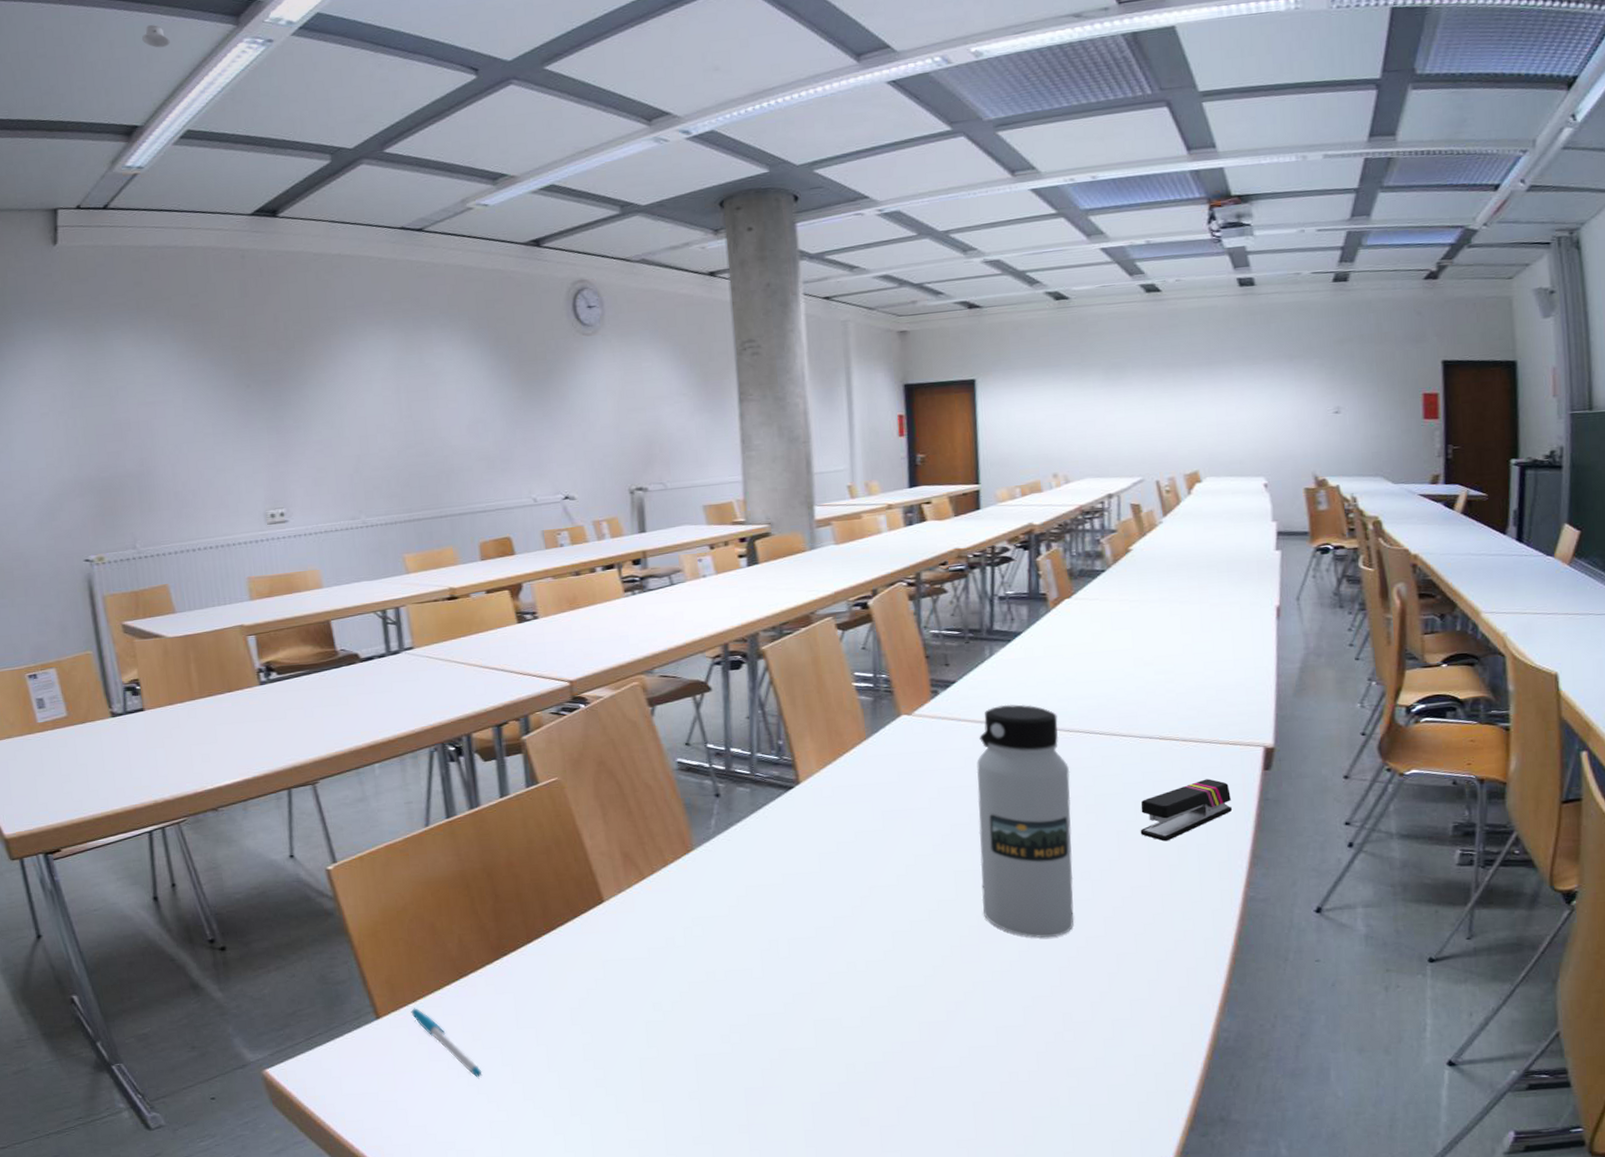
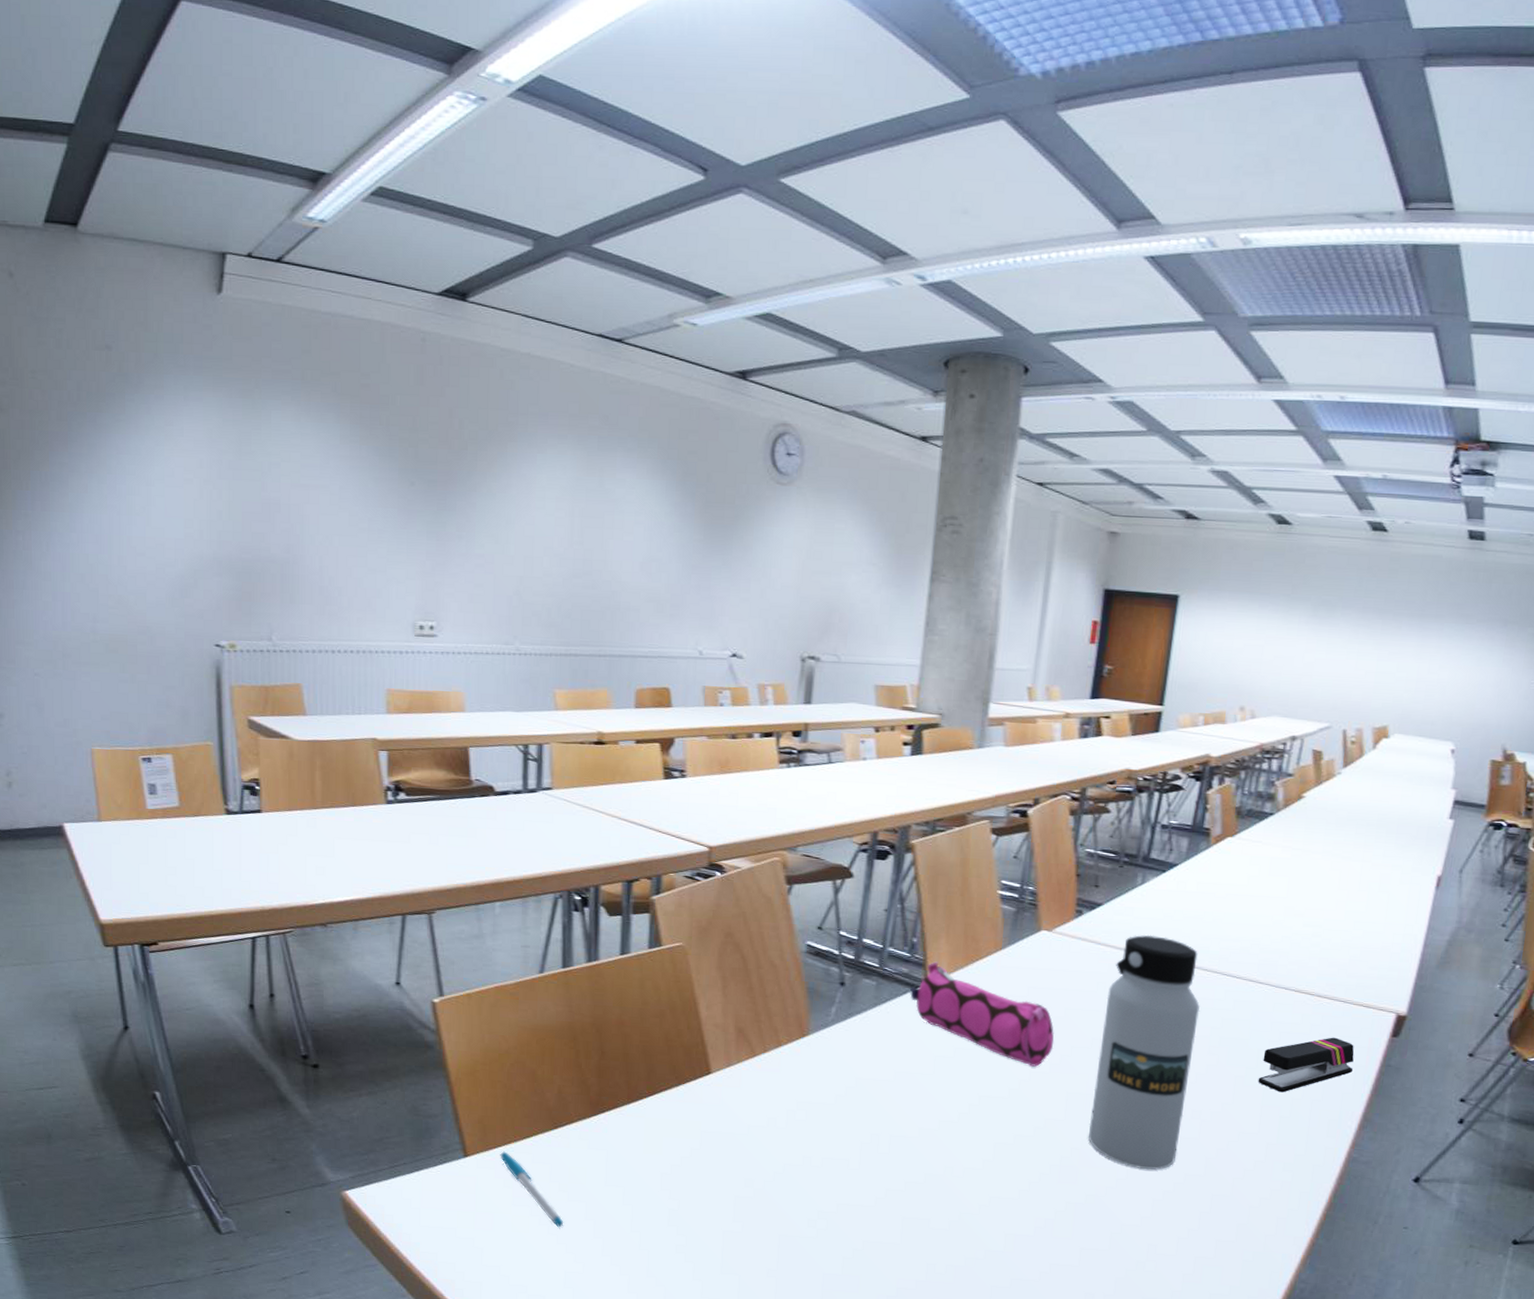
recessed light: present [142,25,170,48] -> none [342,58,372,87]
pencil case: none [784,760,934,850] -> present [910,961,1054,1067]

